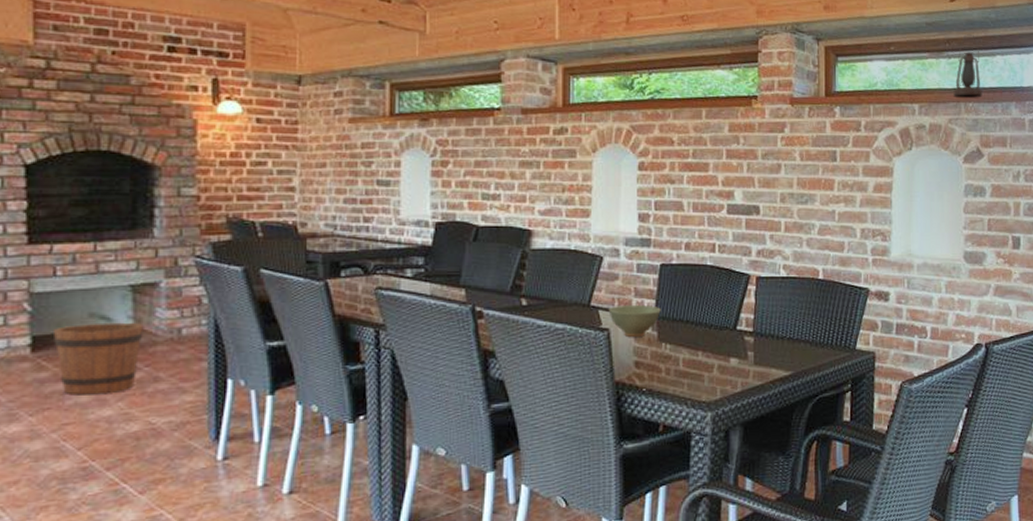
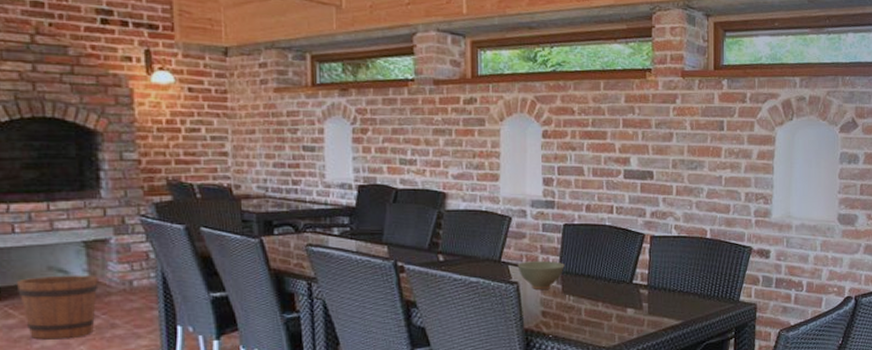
lantern: present [953,33,983,99] -> none [832,10,859,73]

